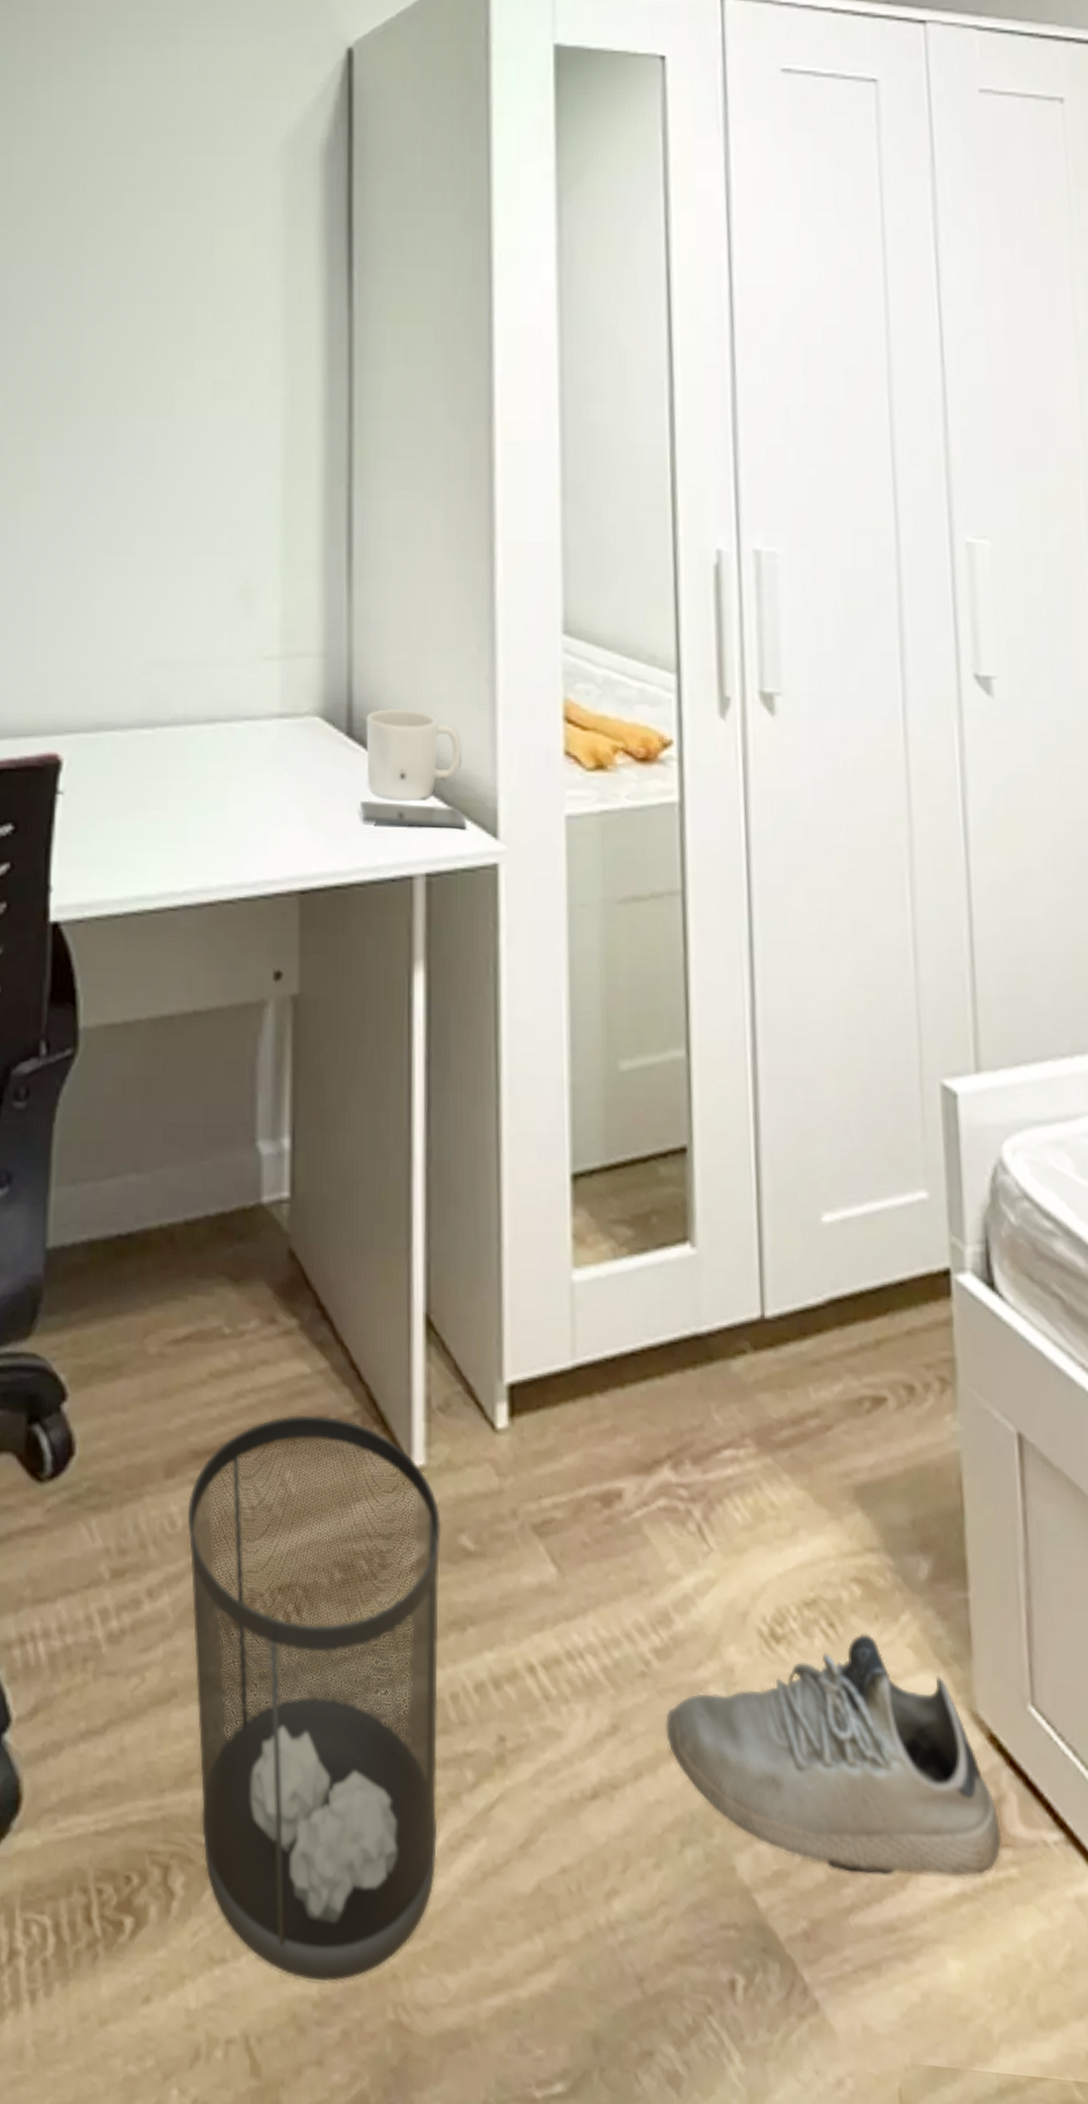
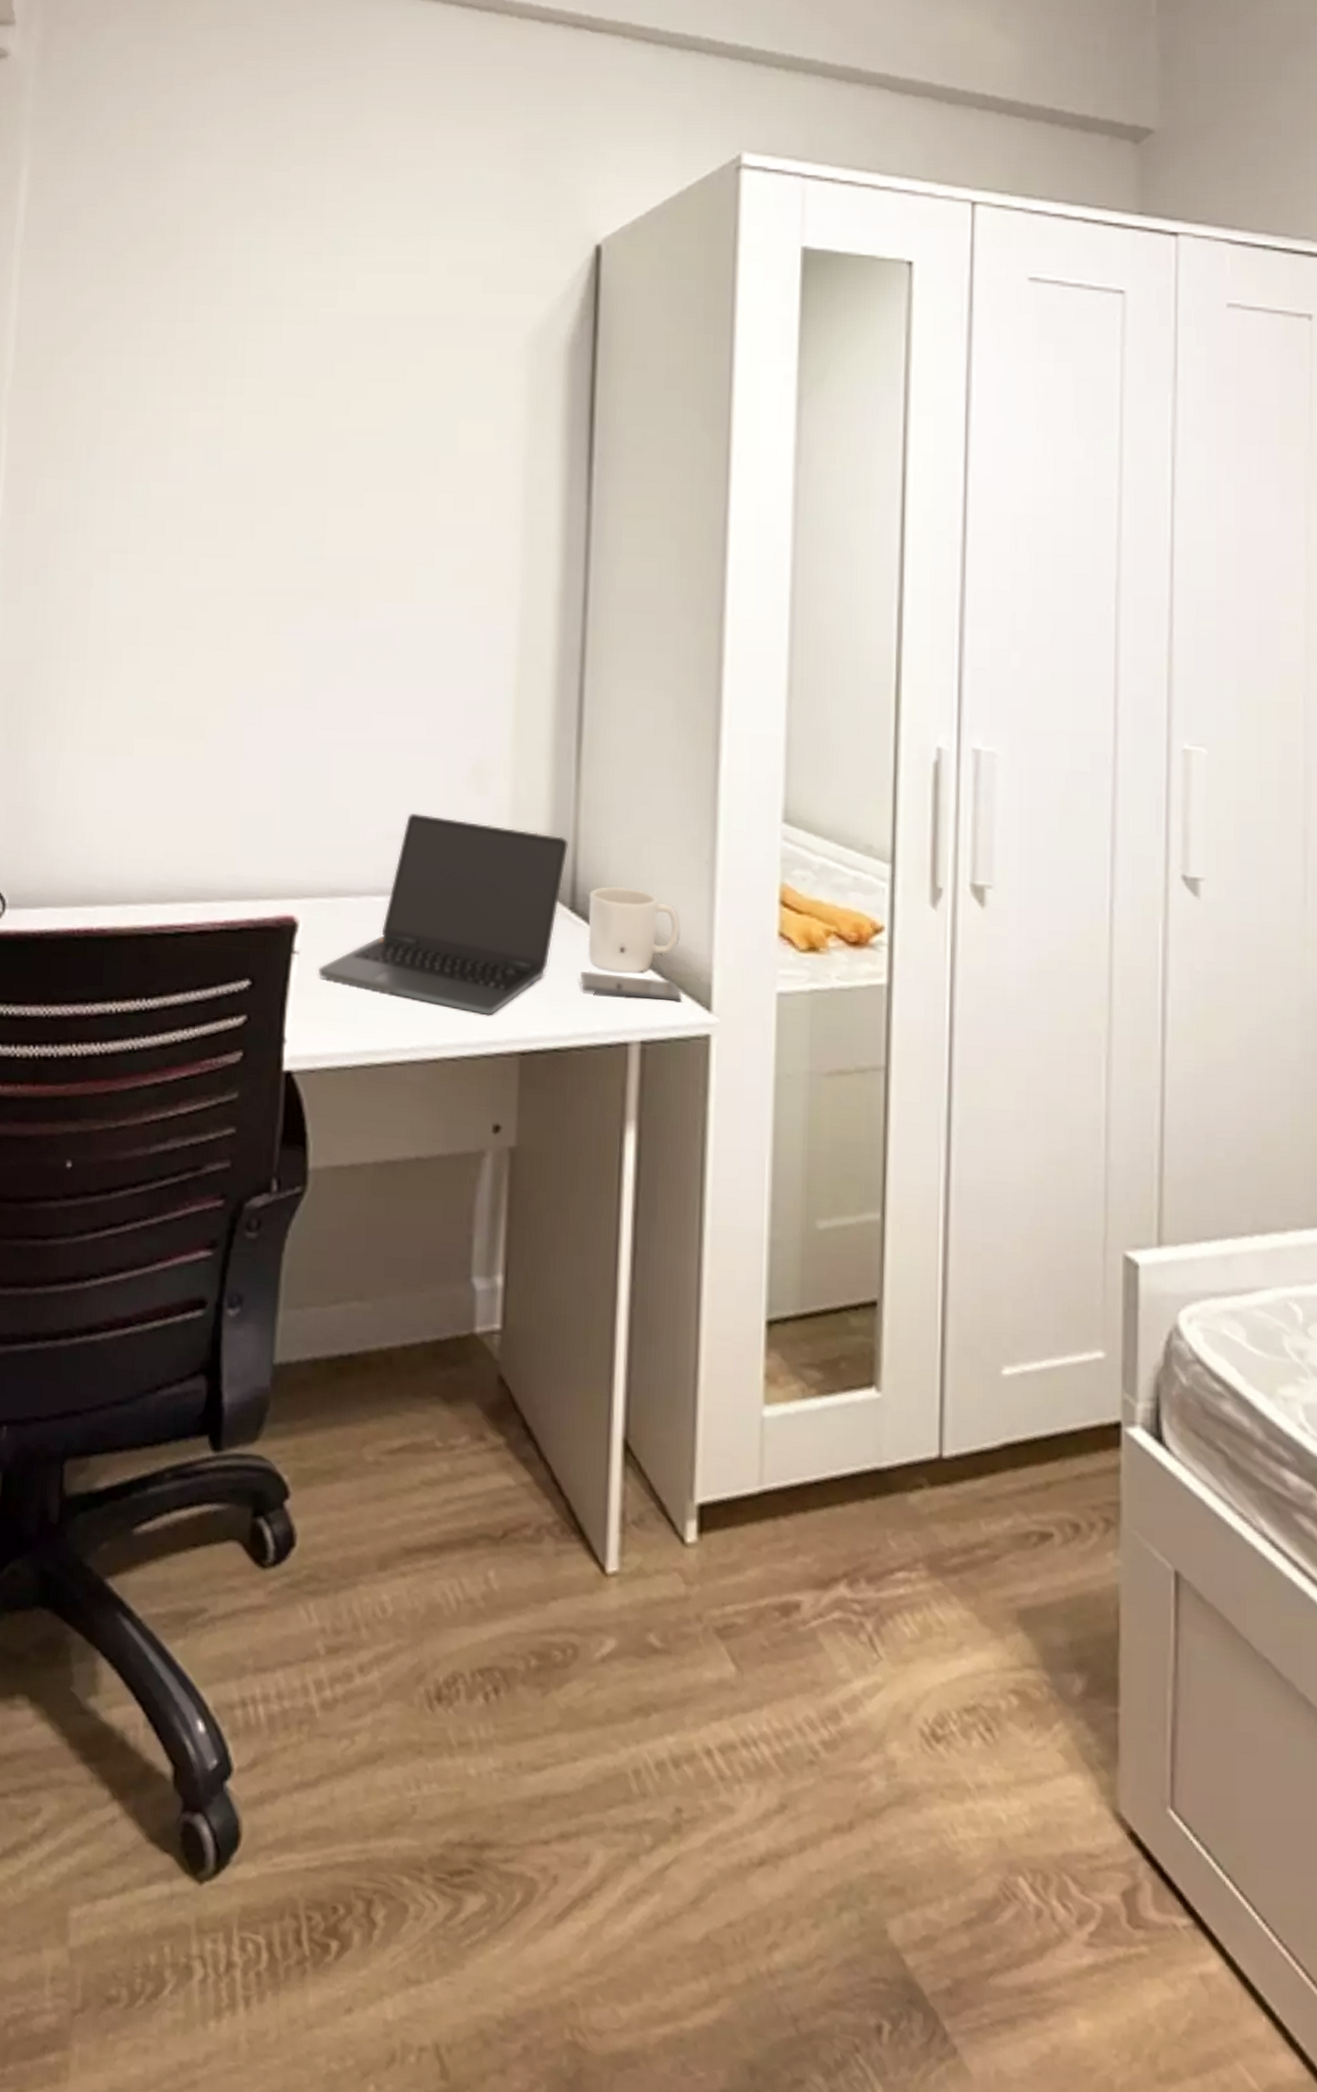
laptop: none [84,638,342,853] -> present [318,813,568,1016]
waste bin: present [187,1414,442,1982] -> none [397,1521,632,2005]
athletic shoe: present [665,1632,1002,1877] -> none [830,1737,1134,1951]

